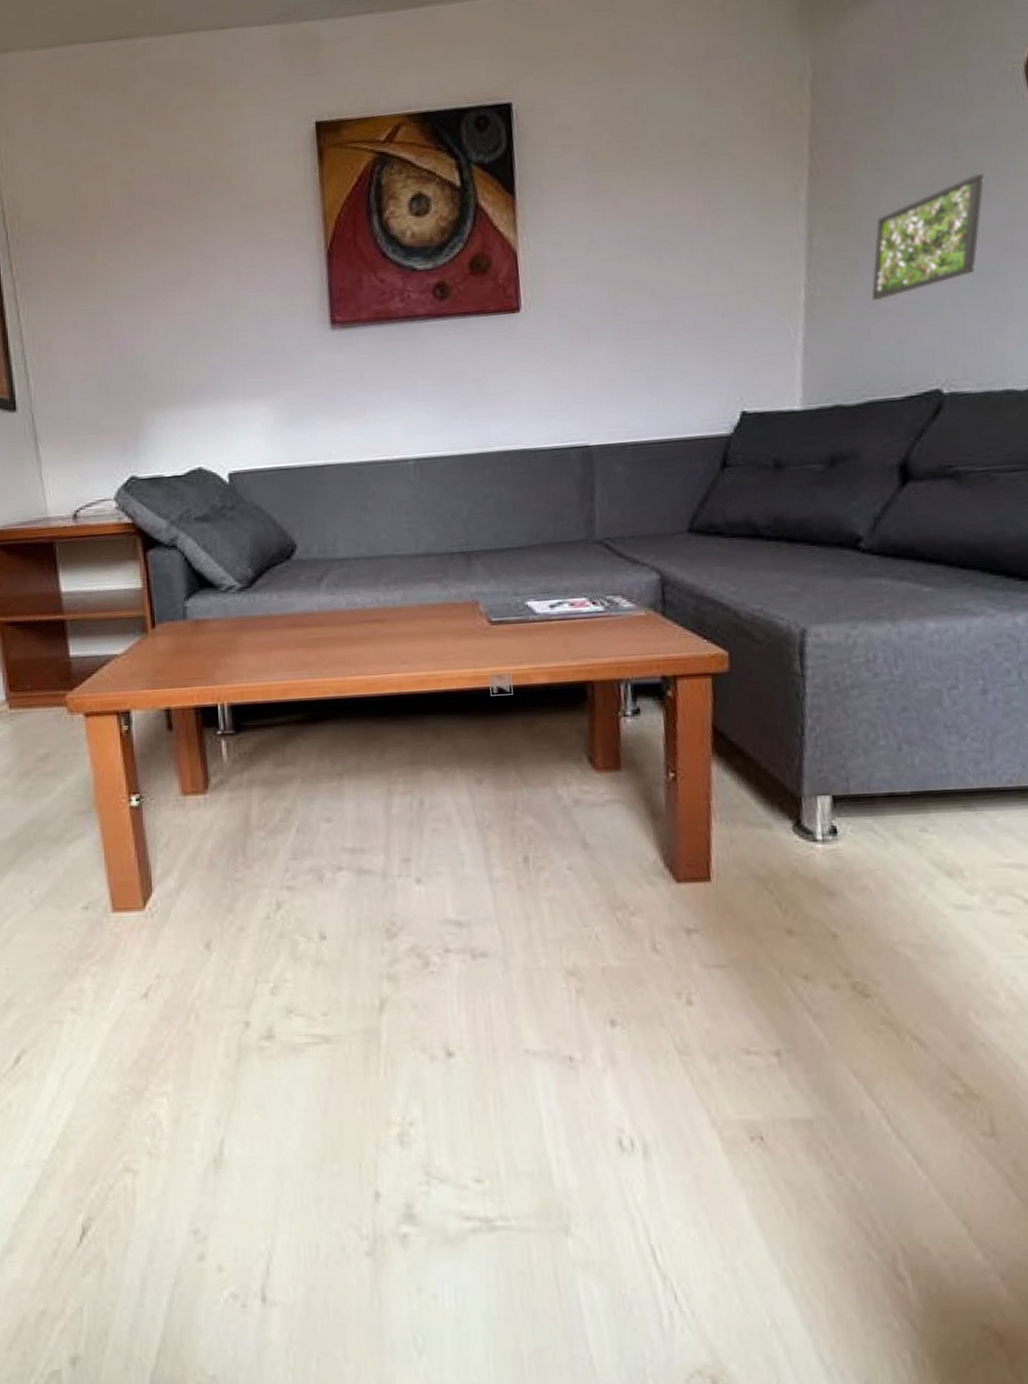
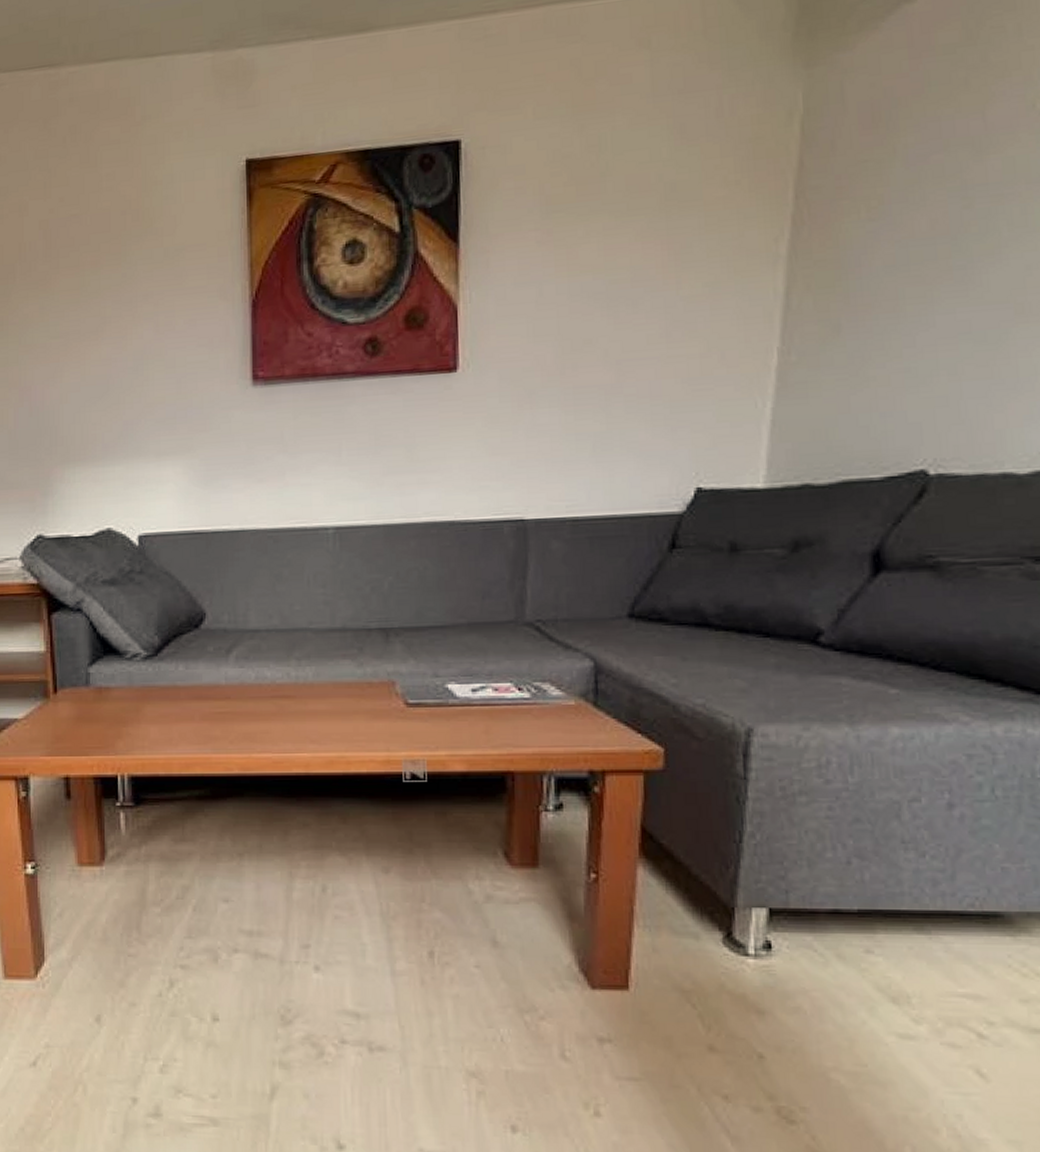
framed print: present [871,174,984,301] -> none [854,226,997,369]

